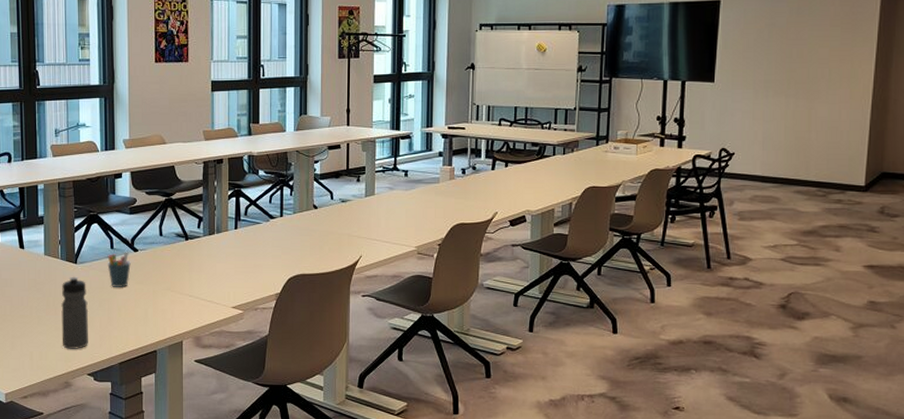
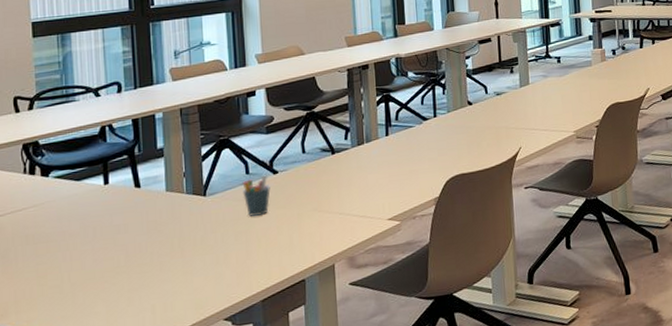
water bottle: present [61,276,89,349] -> none [189,210,224,294]

